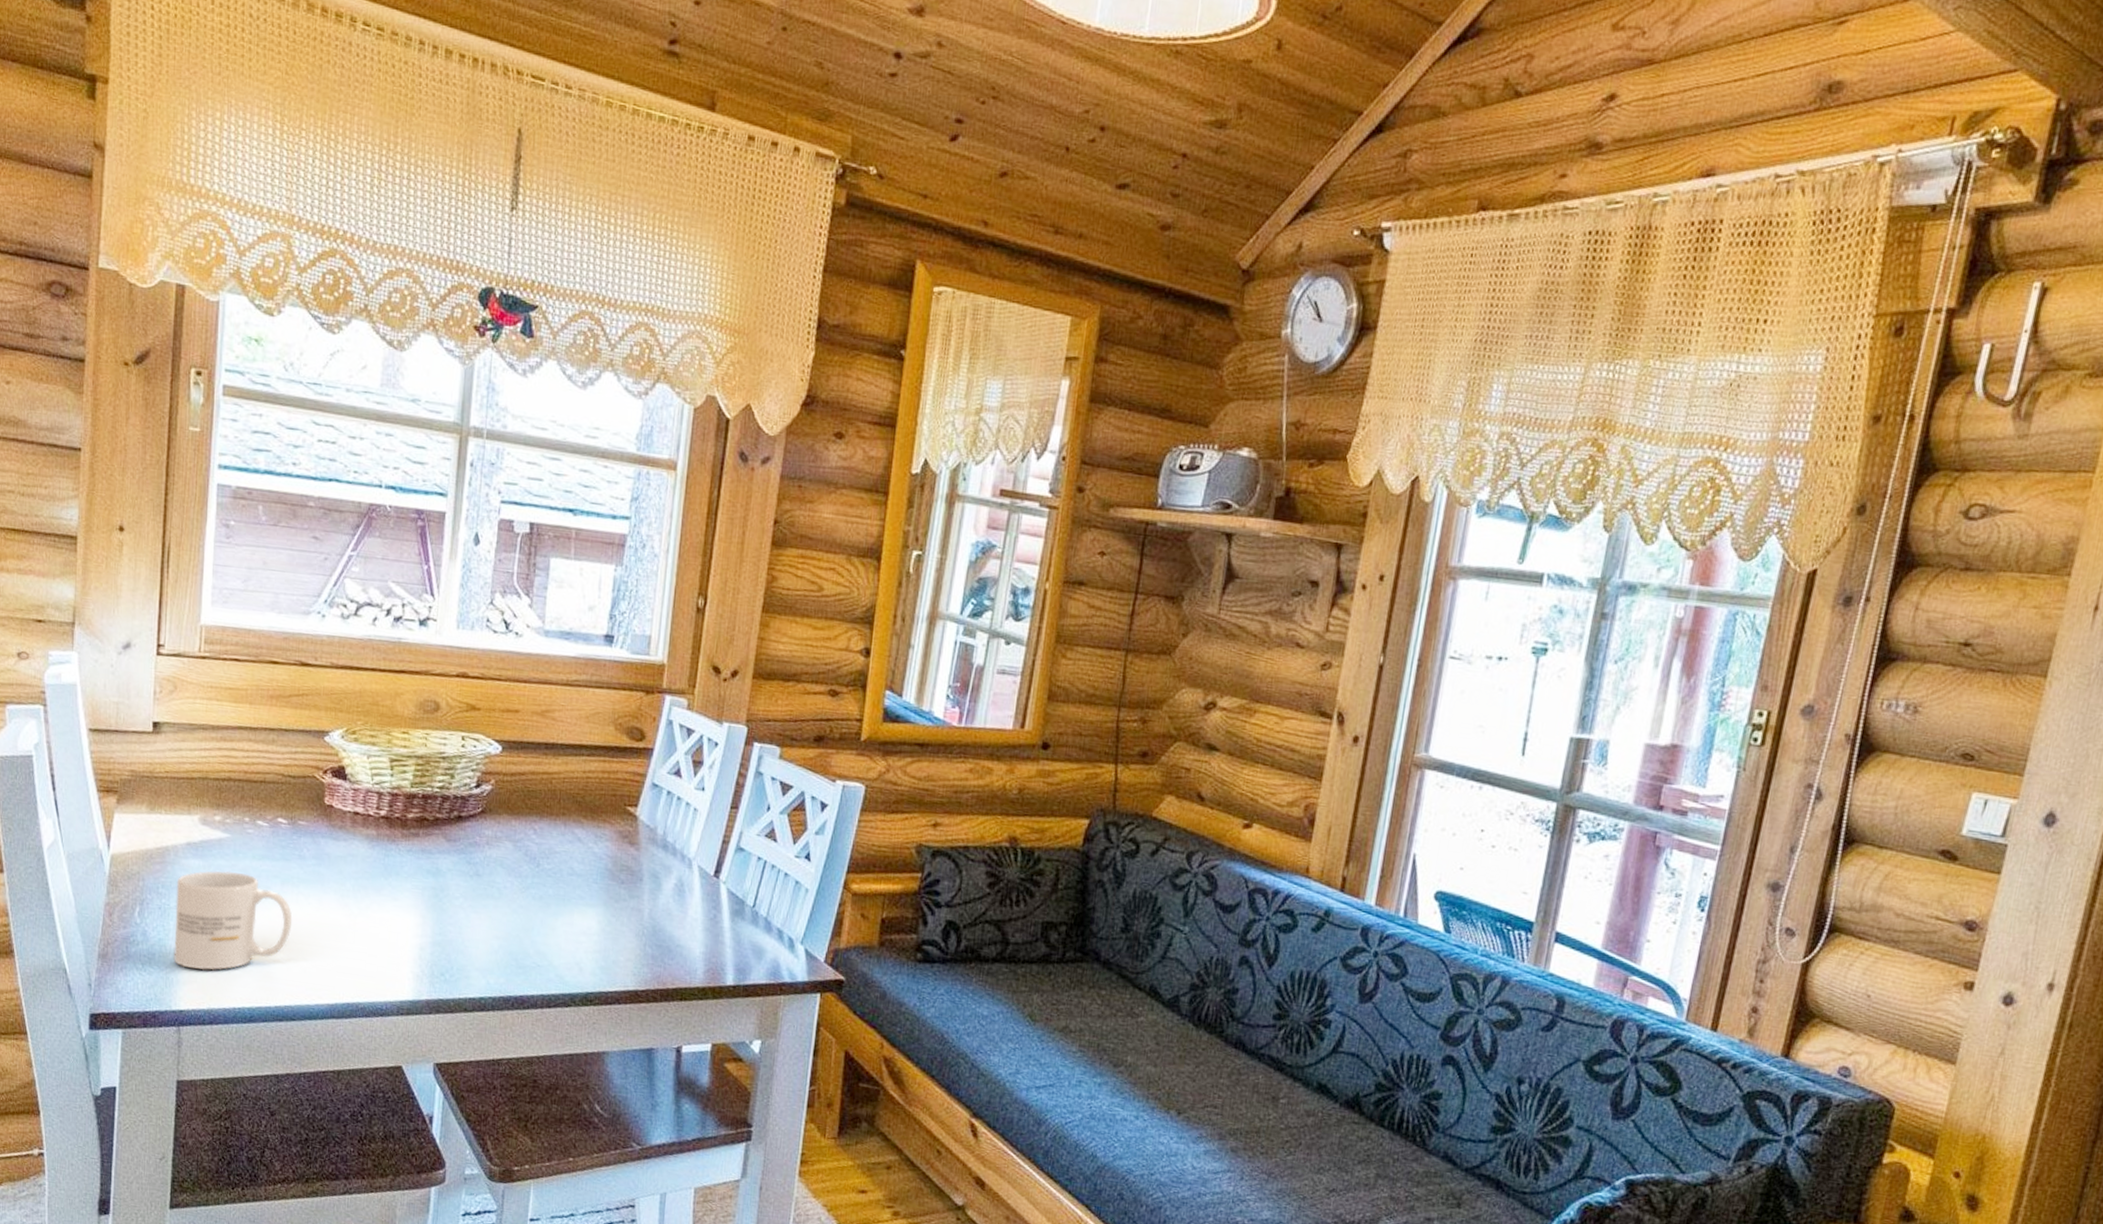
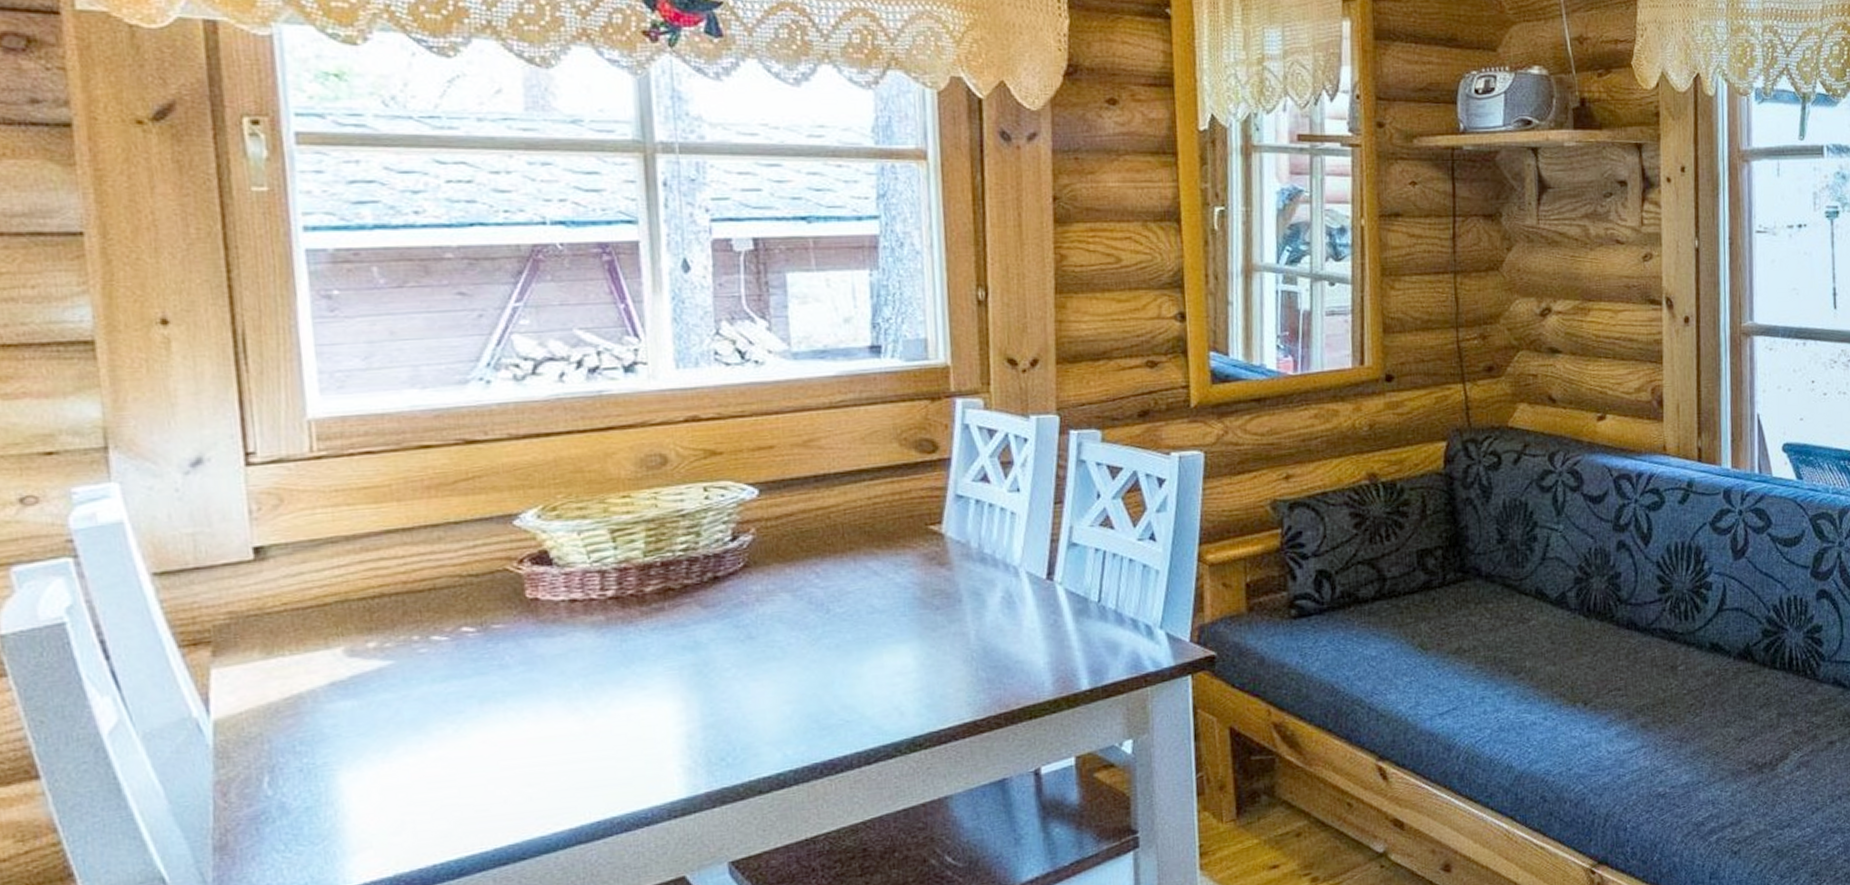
mug: present [173,871,293,971] -> none [321,702,504,835]

